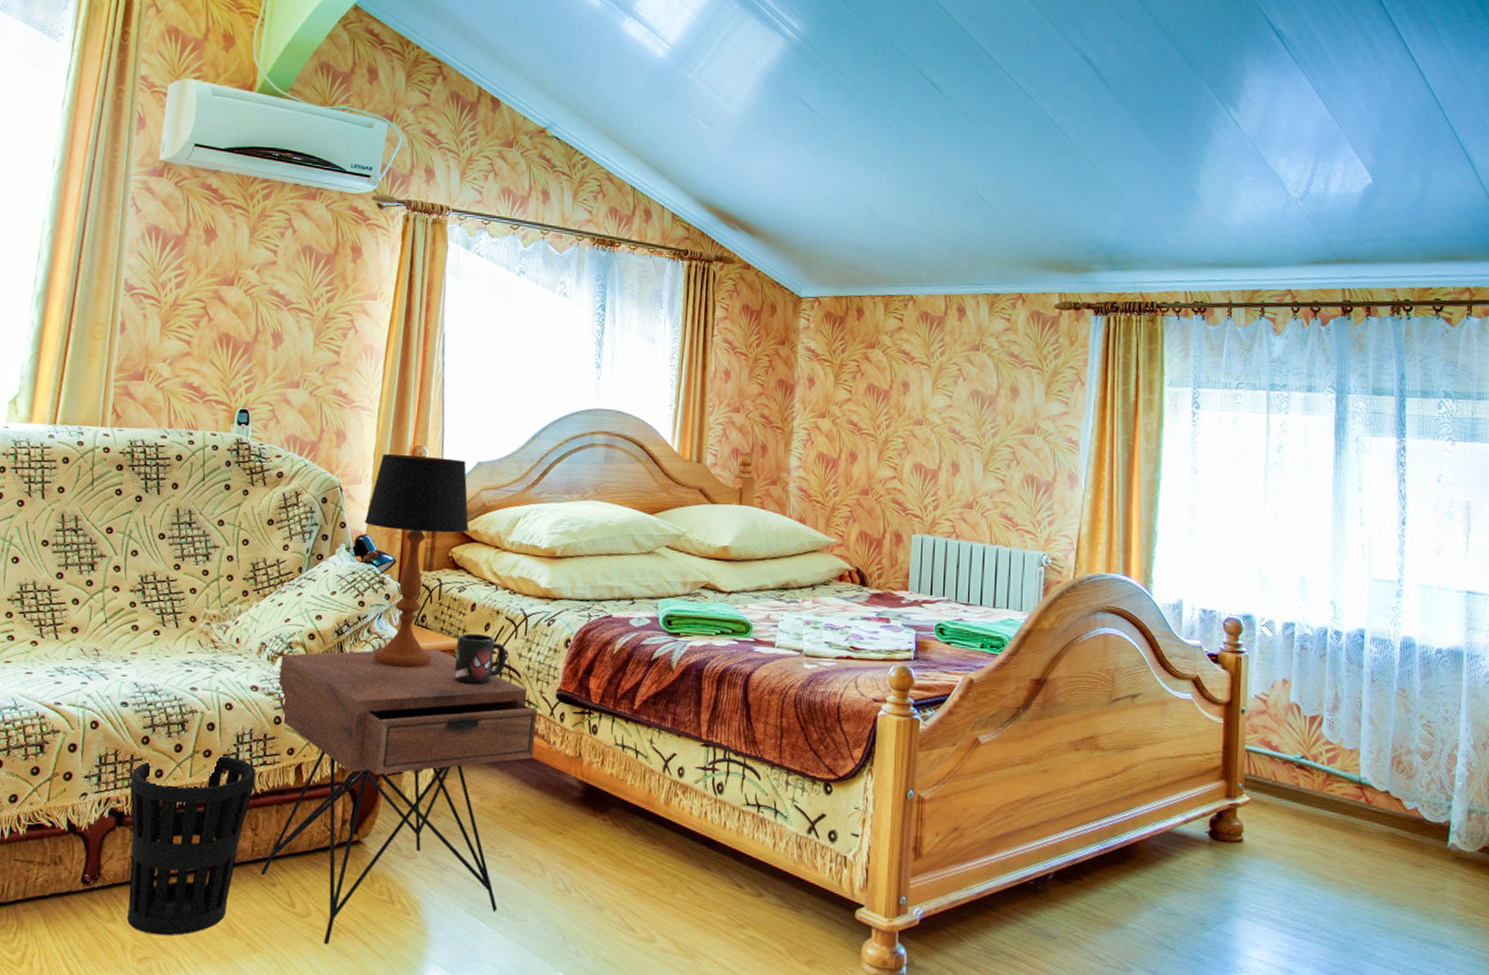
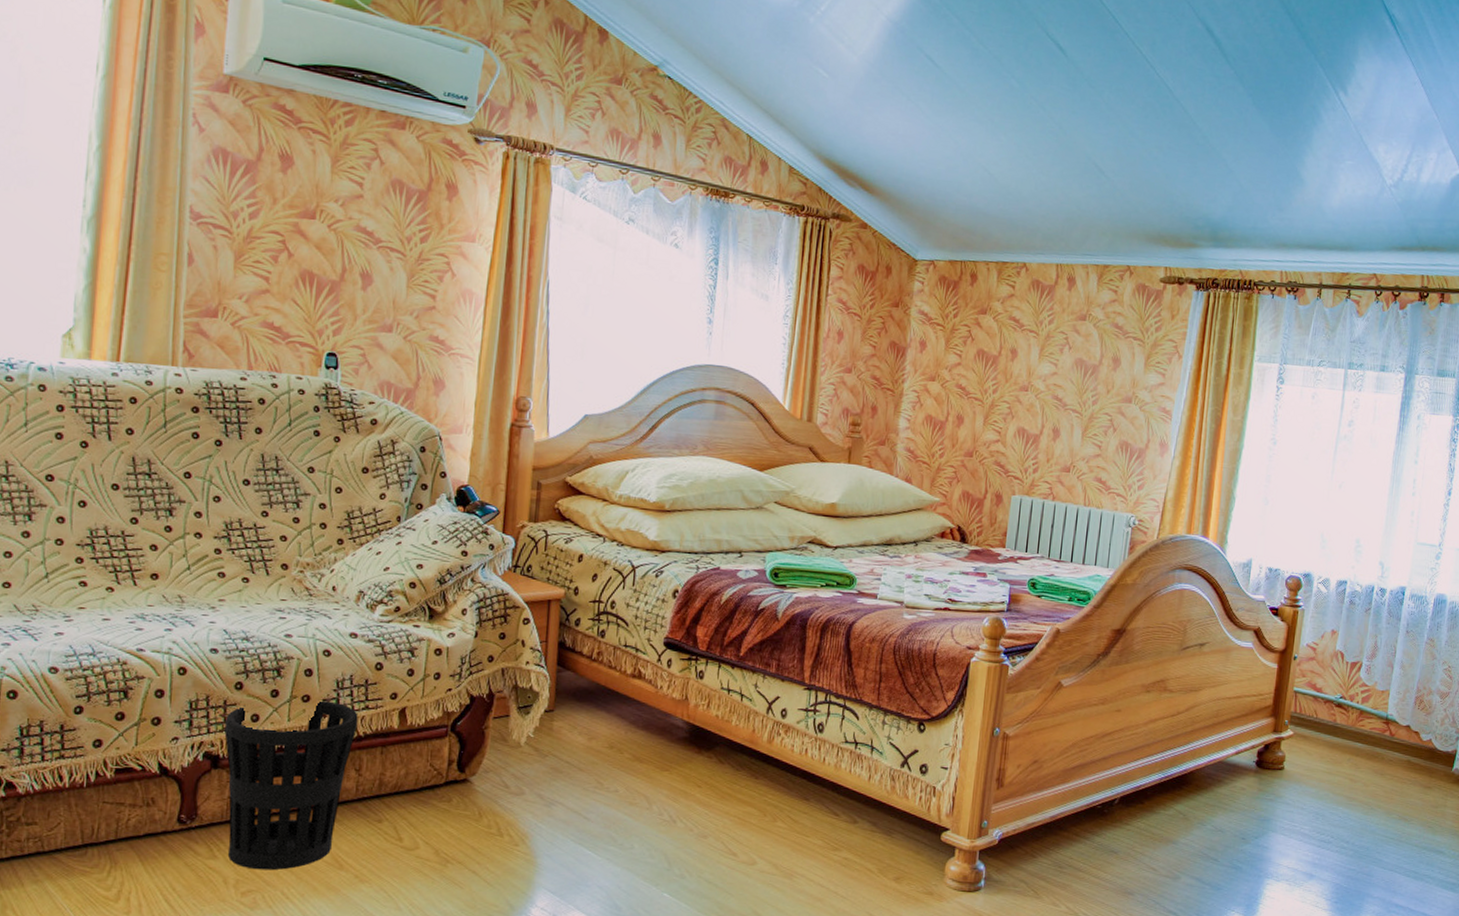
nightstand: present [261,648,537,945] -> none [367,597,645,875]
table lamp: present [364,453,469,668] -> none [465,403,576,616]
mug: present [454,633,506,685] -> none [561,583,614,633]

